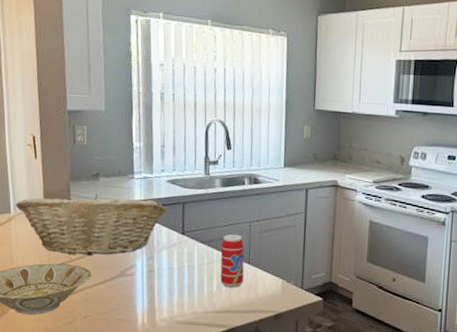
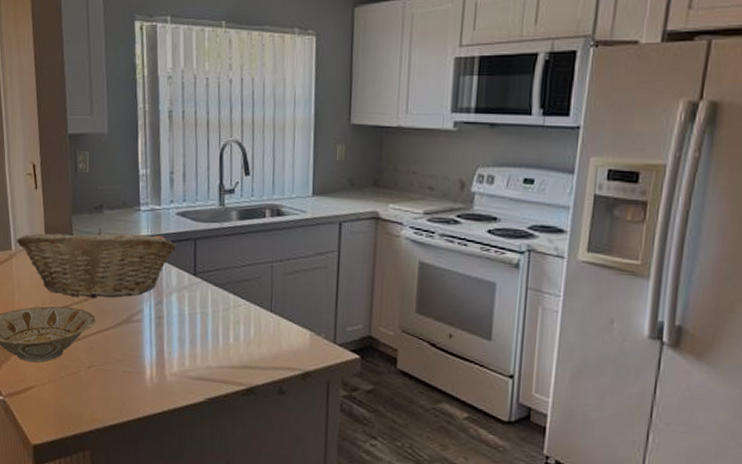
beverage can: present [220,234,245,288] -> none [237,276,266,340]

